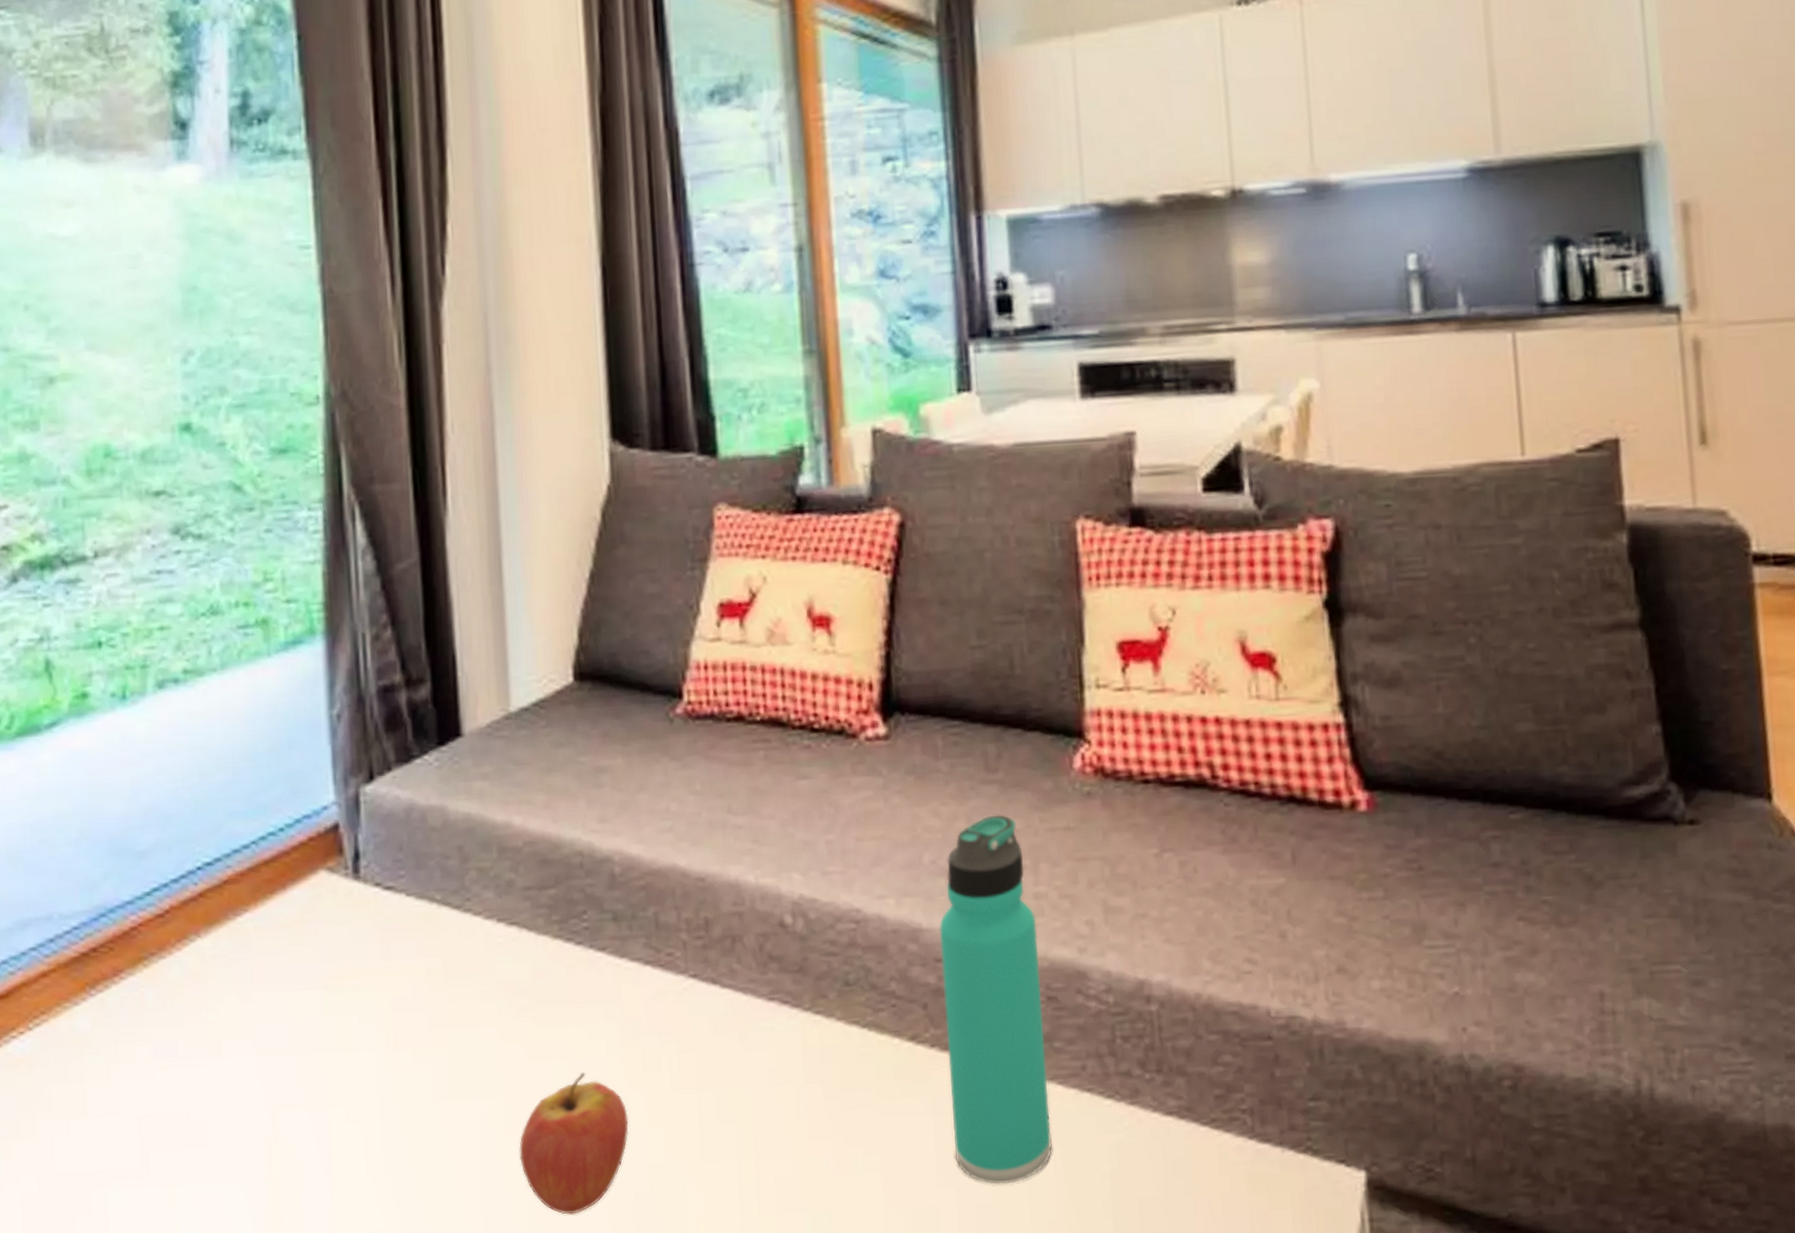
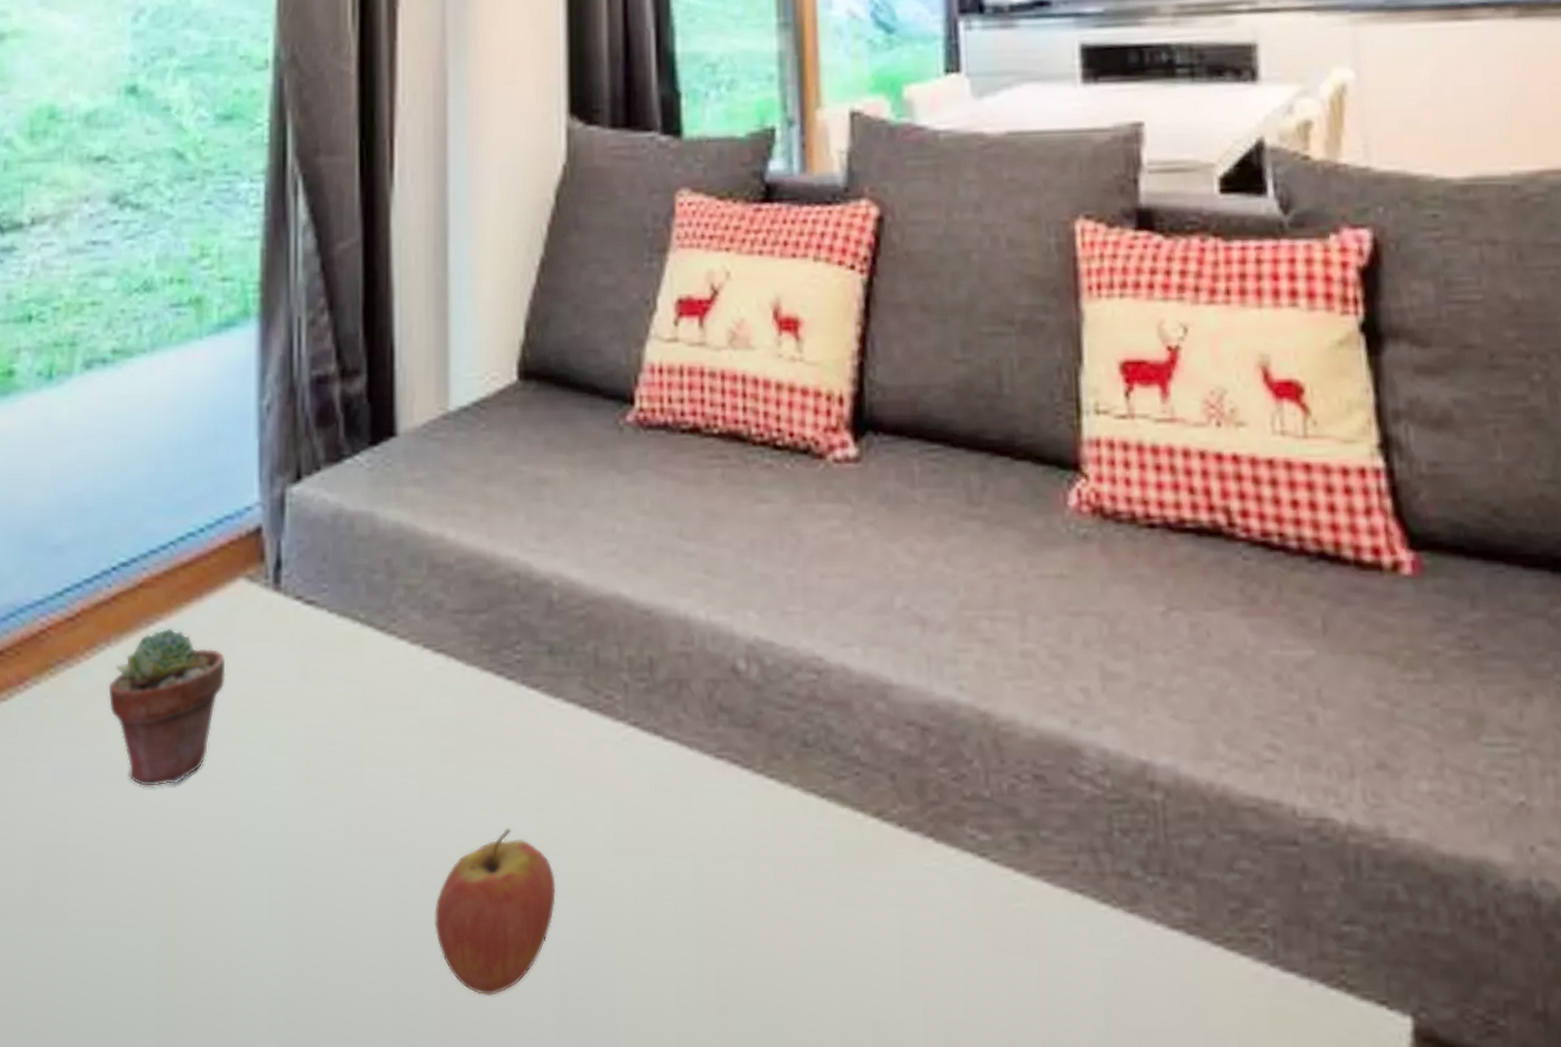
potted succulent: none [201,918,313,1060] -> present [108,628,226,788]
thermos bottle: present [939,814,1052,1185] -> none [911,556,1036,999]

